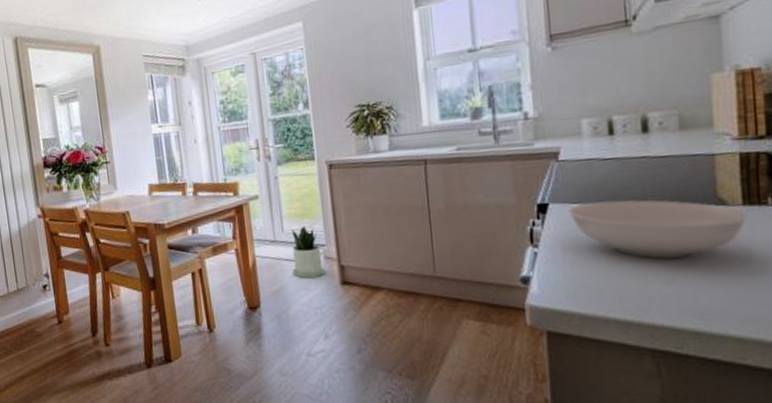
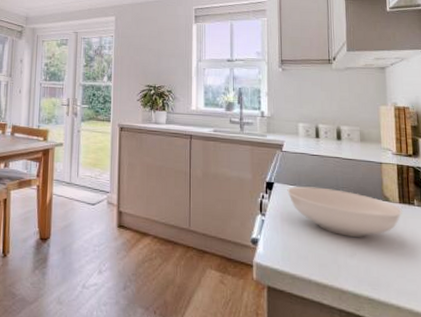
planter: present [292,225,326,278] -> none [80,173,107,218]

